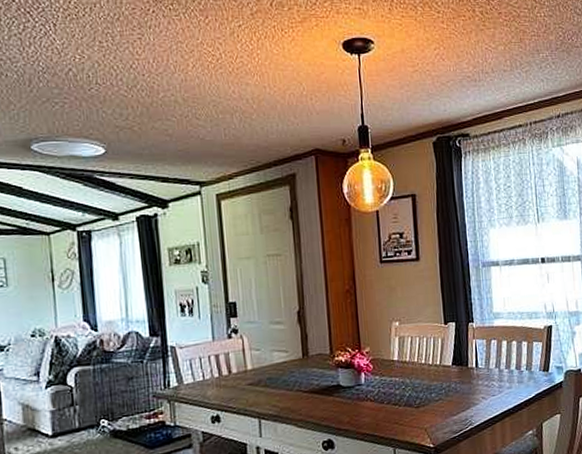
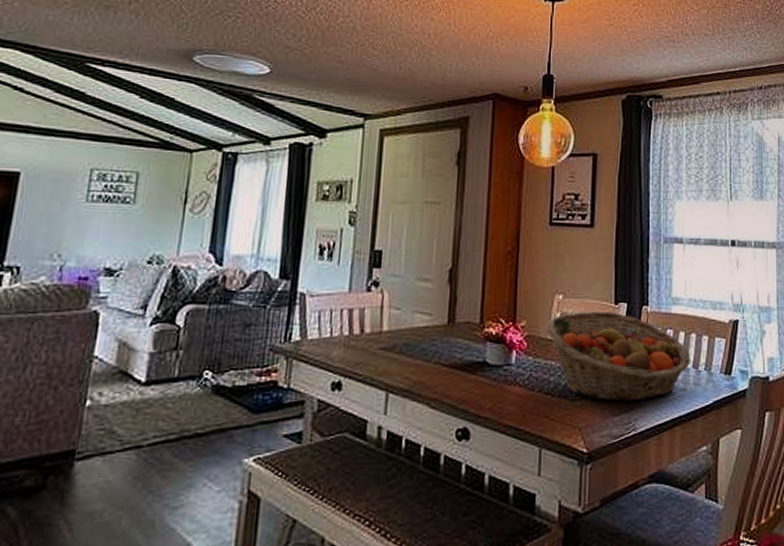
fruit basket: none [386,331,514,405] -> present [545,311,691,402]

